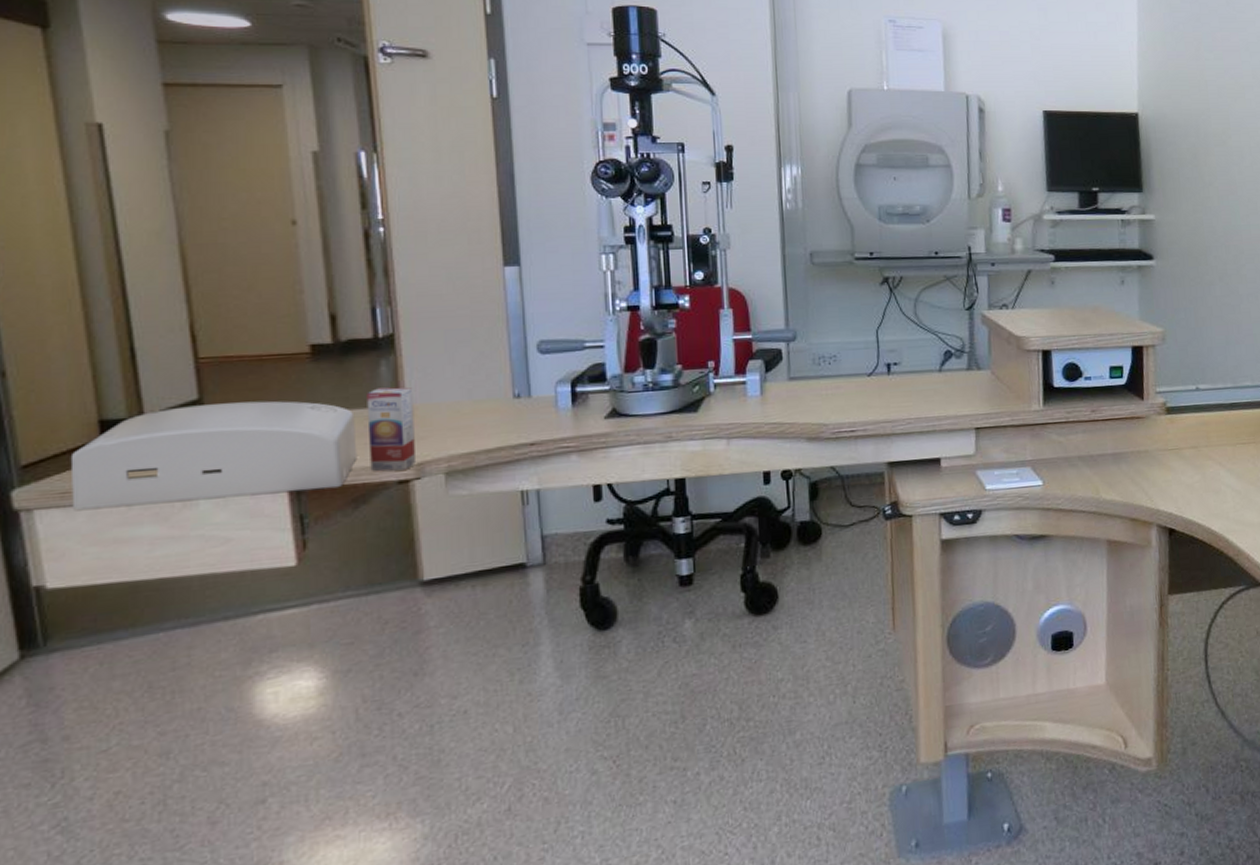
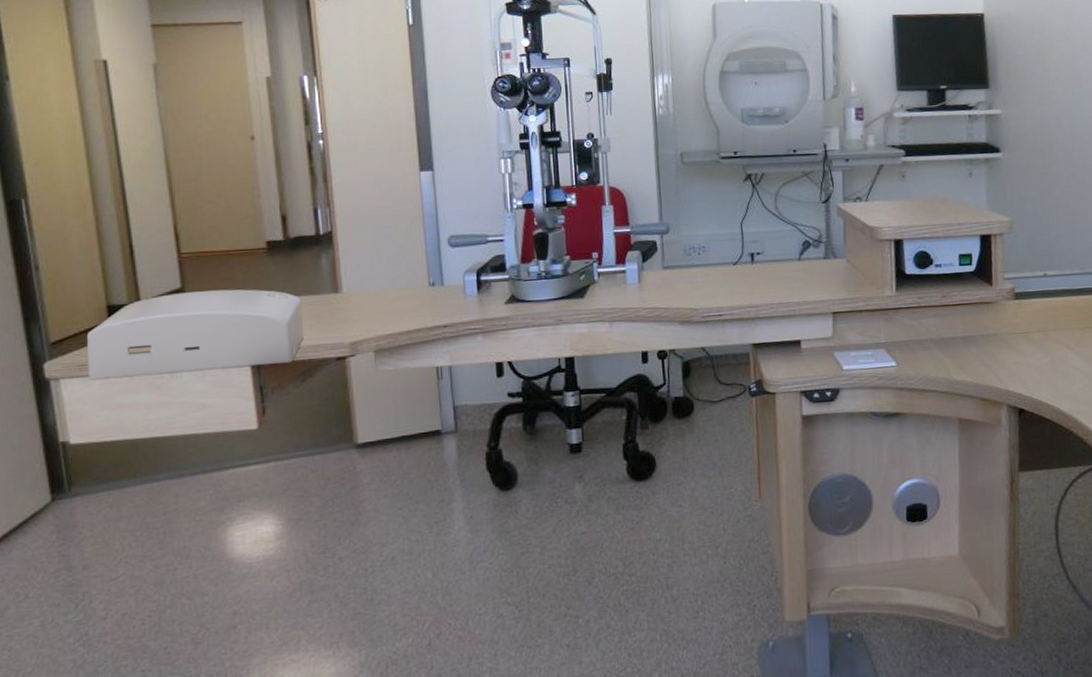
medicine box: present [367,387,415,472] -> none [311,277,350,349]

